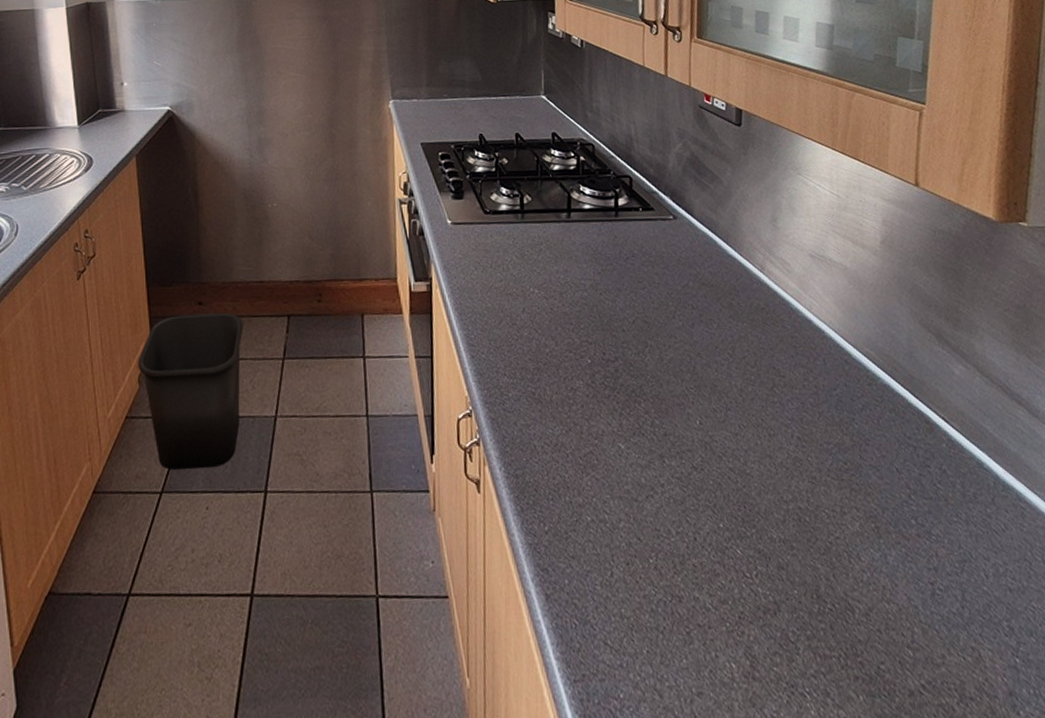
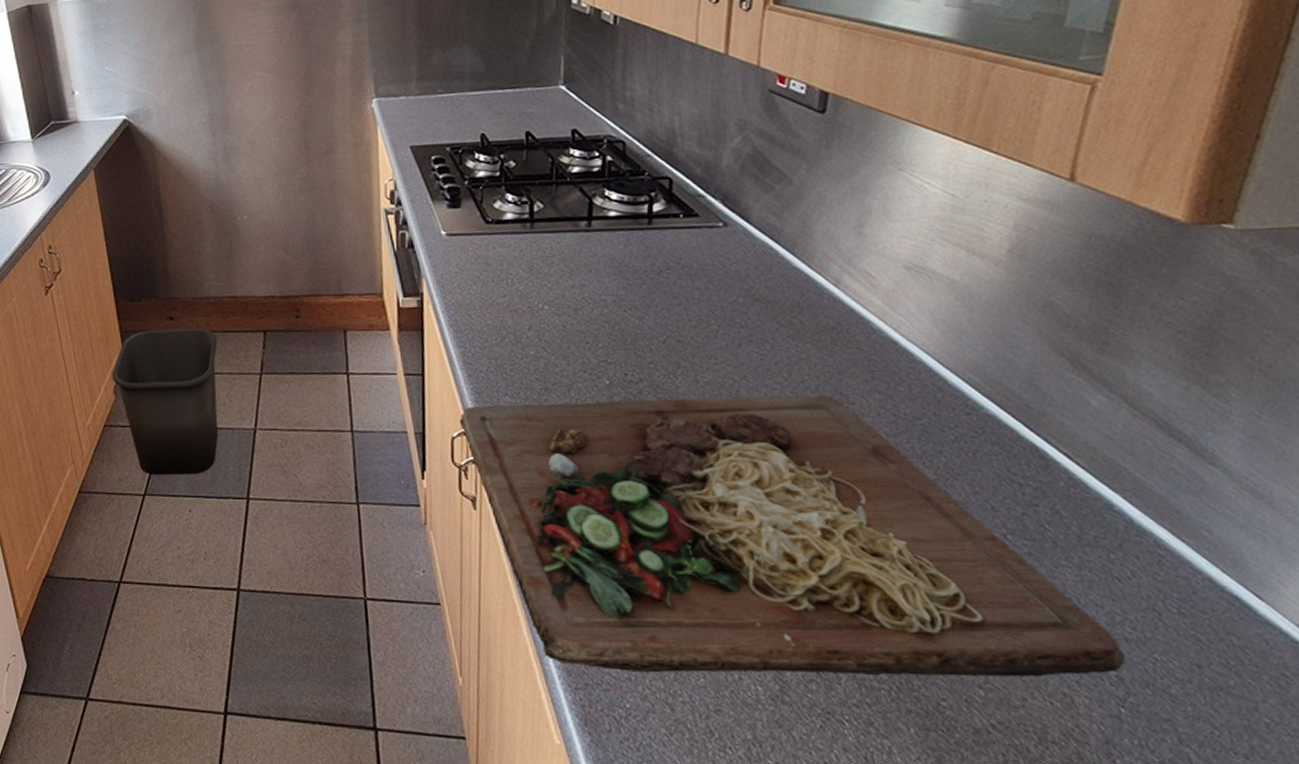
cutting board: none [464,369,1012,659] -> present [459,394,1125,677]

